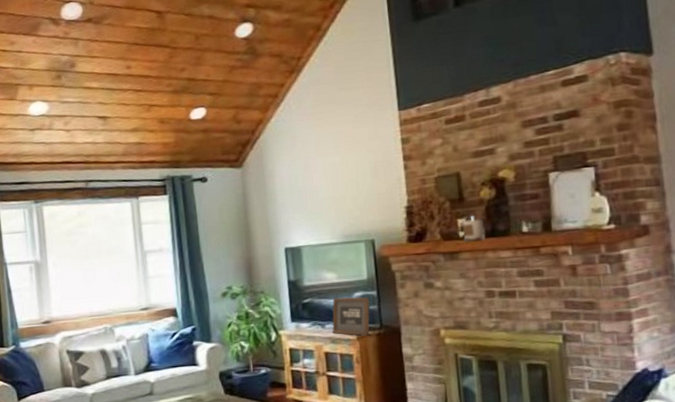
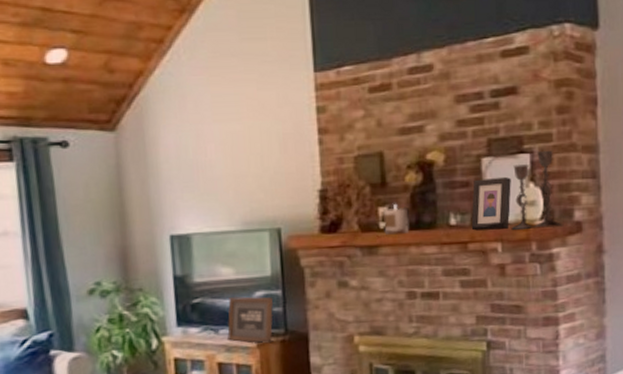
picture frame: none [542,189,578,237] -> present [471,178,511,231]
candlestick: none [579,164,631,234] -> present [511,151,564,230]

